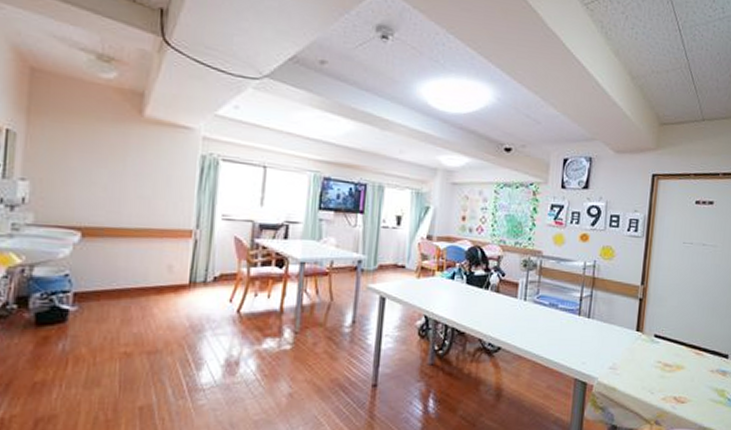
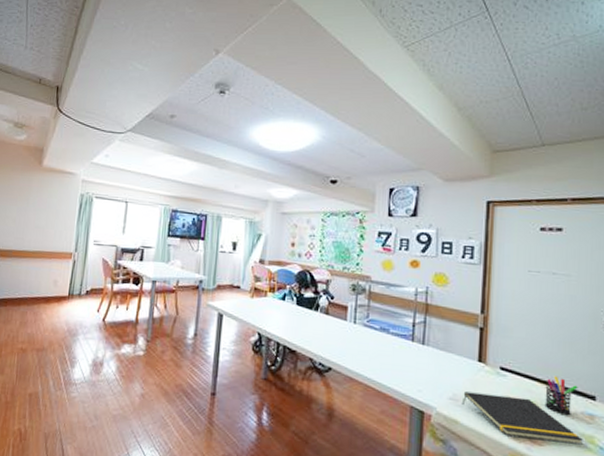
notepad: none [620,360,716,399] -> present [461,391,583,445]
pen holder: none [688,339,716,374] -> present [545,376,578,416]

